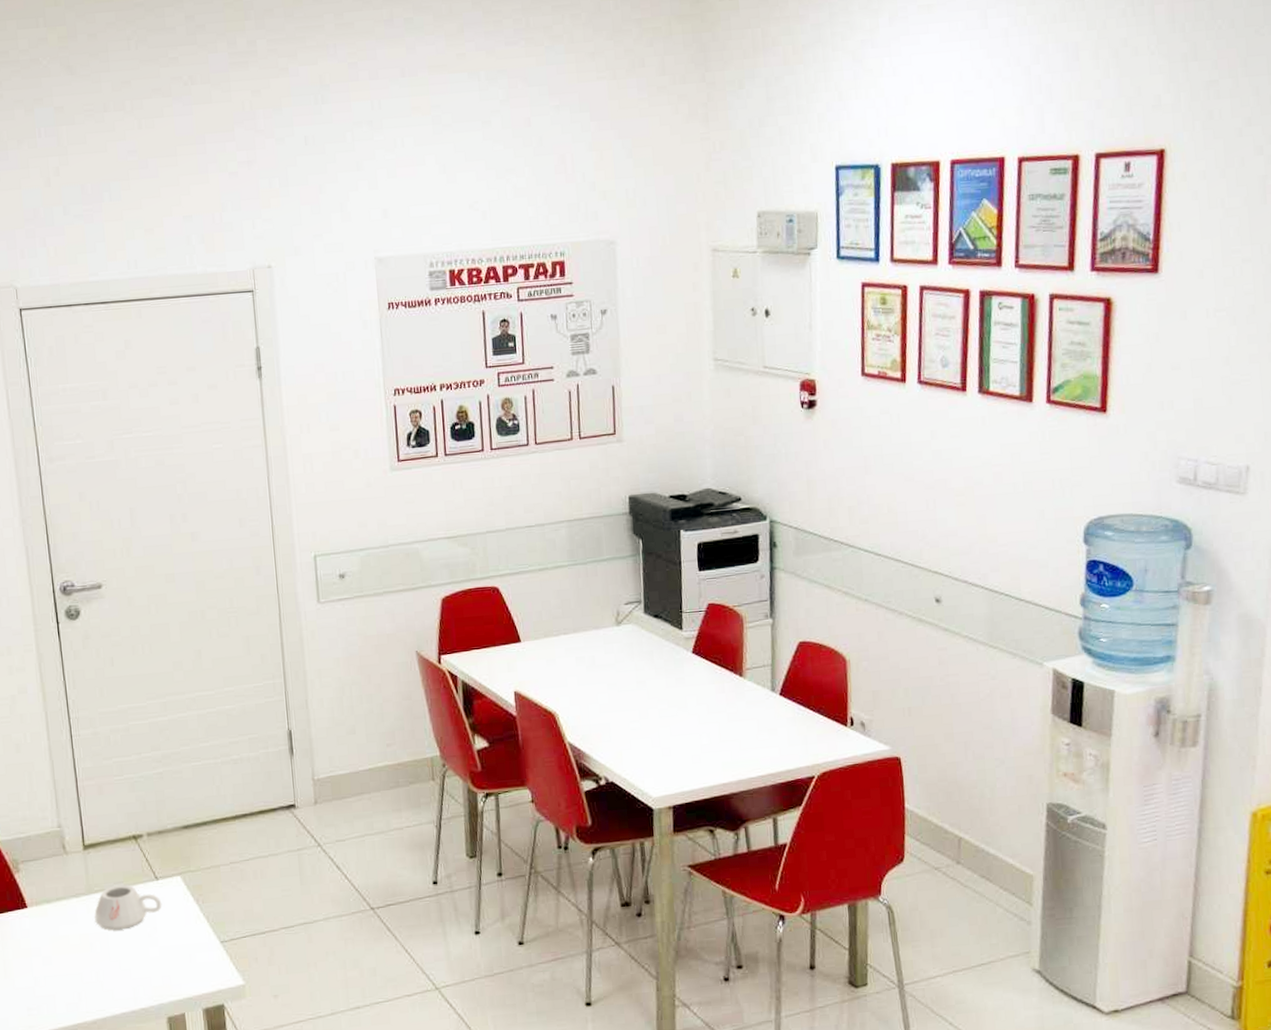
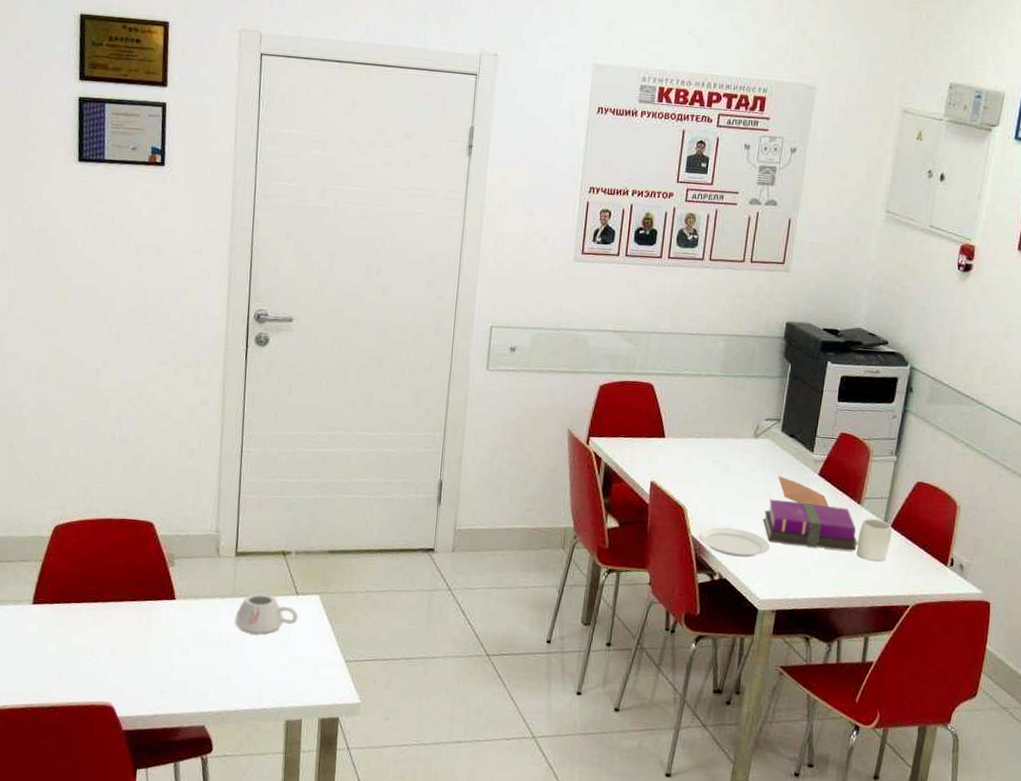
plate: none [576,725,654,756] -> present [699,527,770,557]
notebook: none [641,683,748,734] -> present [763,499,858,551]
papers: none [649,661,709,688] -> present [778,476,829,507]
mug: none [746,689,782,736] -> present [856,518,892,562]

